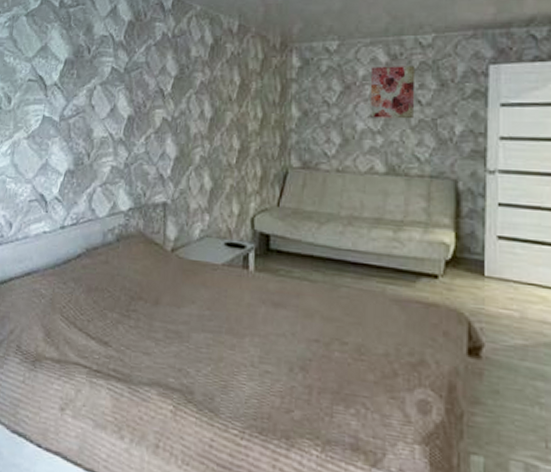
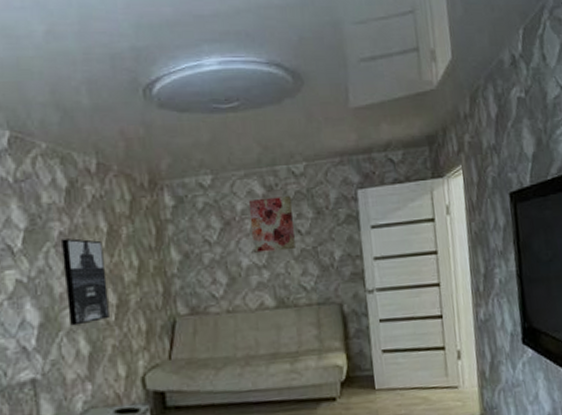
wall art: none [198,88,234,163] -> present [62,238,109,326]

